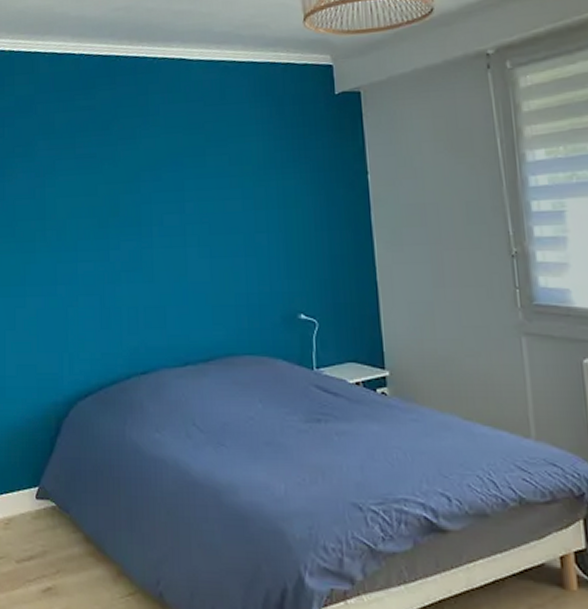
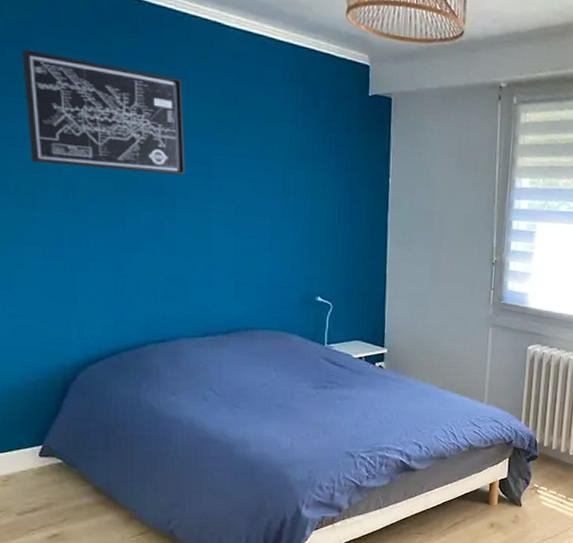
wall art: none [27,115,160,211] -> present [22,49,185,176]

